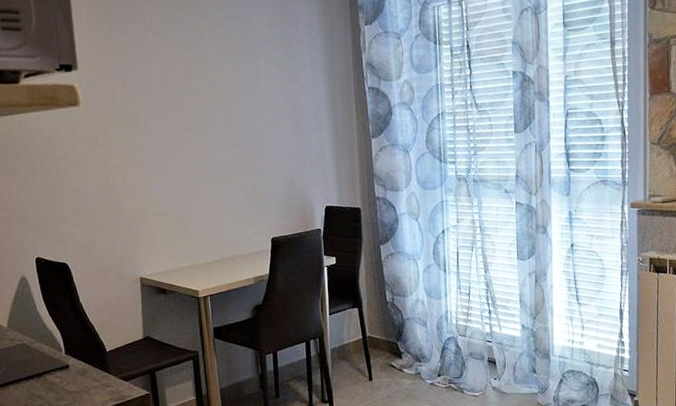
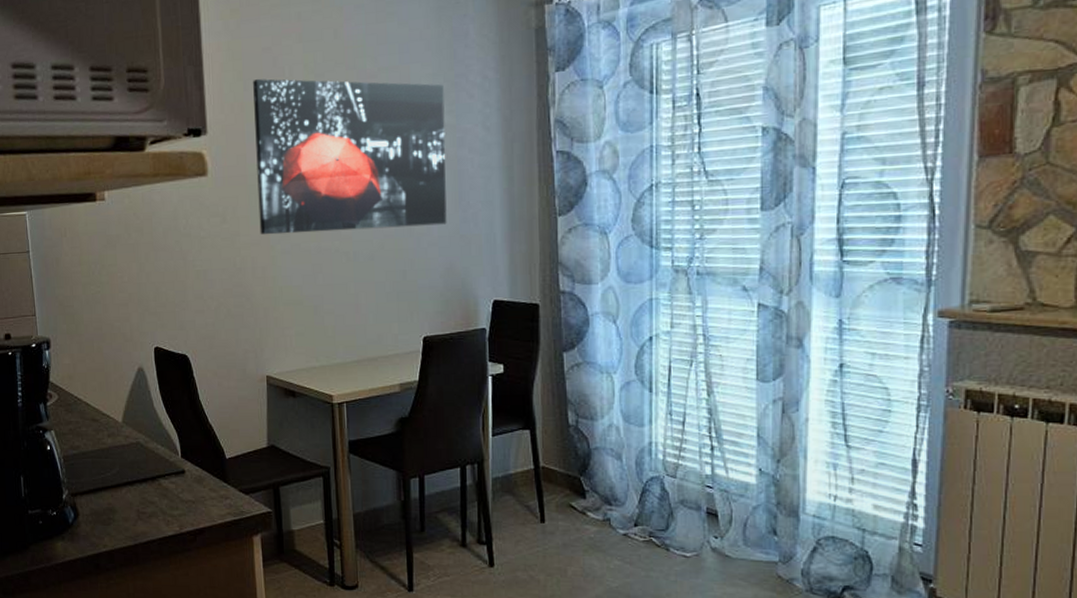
wall art: none [117,22,286,157] -> present [253,78,447,235]

